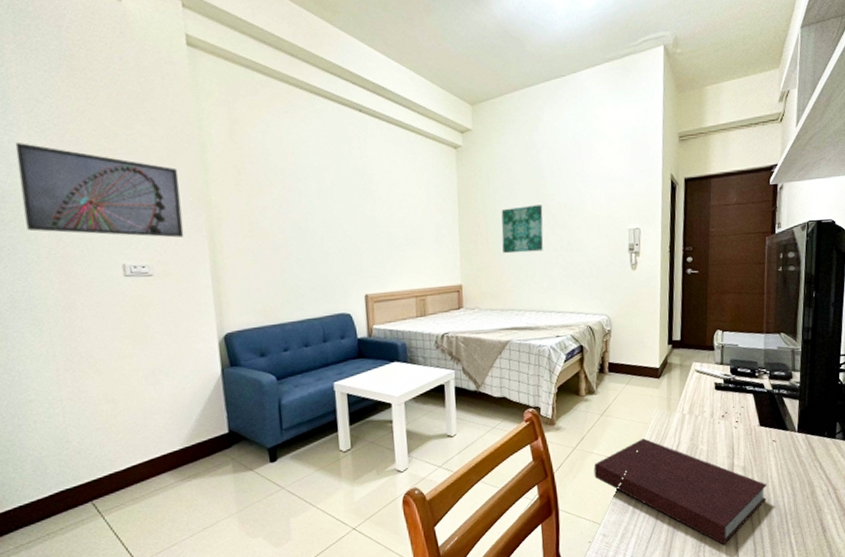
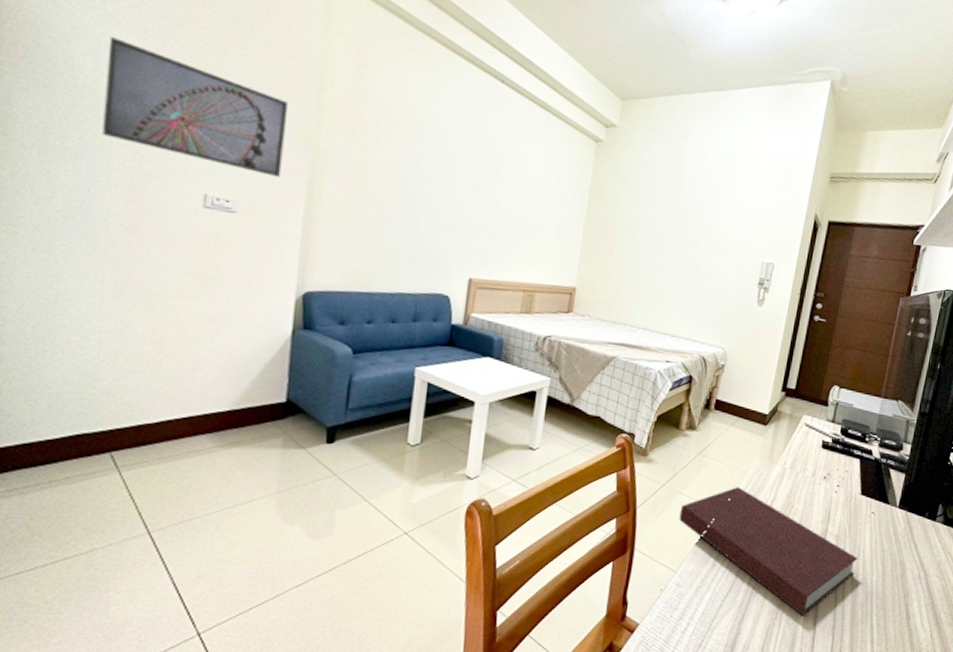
wall art: present [501,205,544,254] -> none [626,215,677,268]

